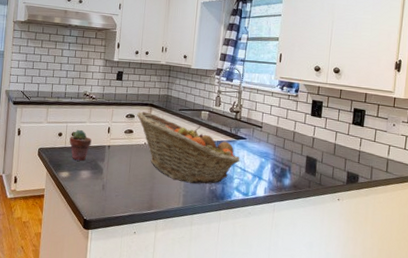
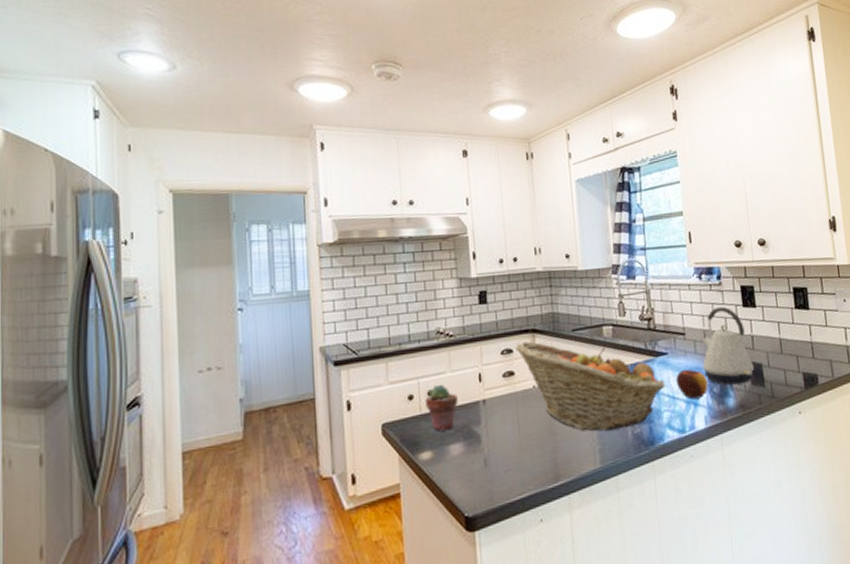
apple: none [248,152,273,175] -> present [676,369,709,400]
kettle: none [270,112,311,171] -> present [701,306,755,385]

